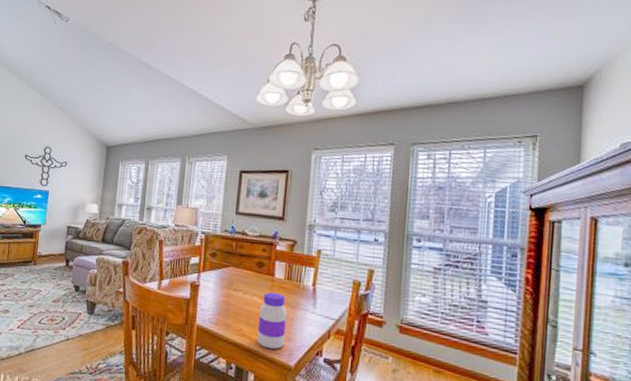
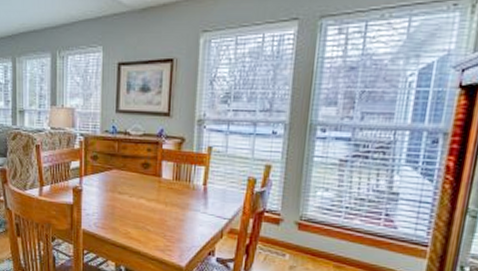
jar: present [257,292,287,350] -> none [145,194,177,251]

